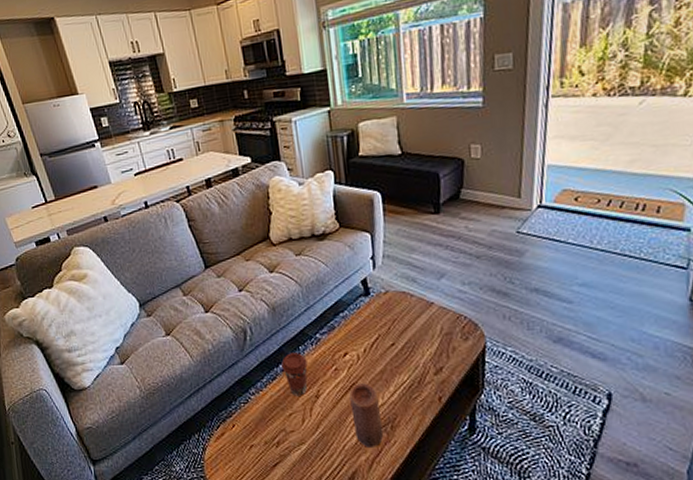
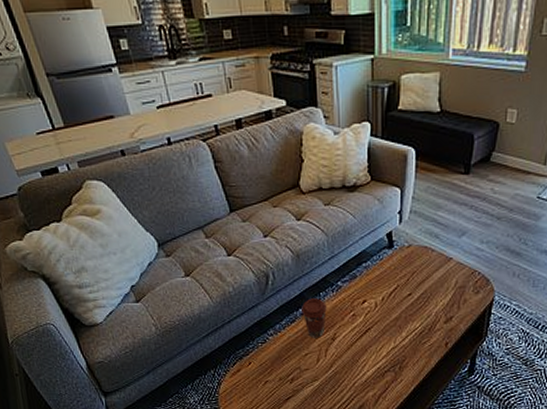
candle: present [349,382,384,447] -> none [364,327,392,385]

